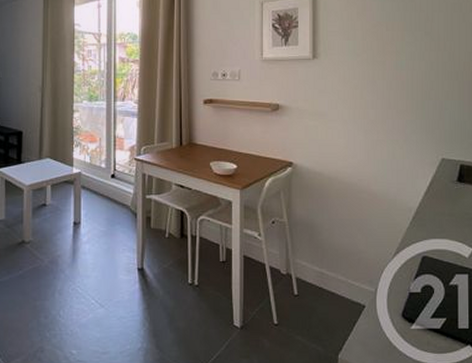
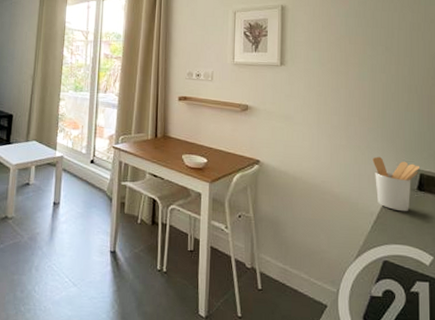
utensil holder: none [411,149,461,205] -> present [372,156,421,212]

